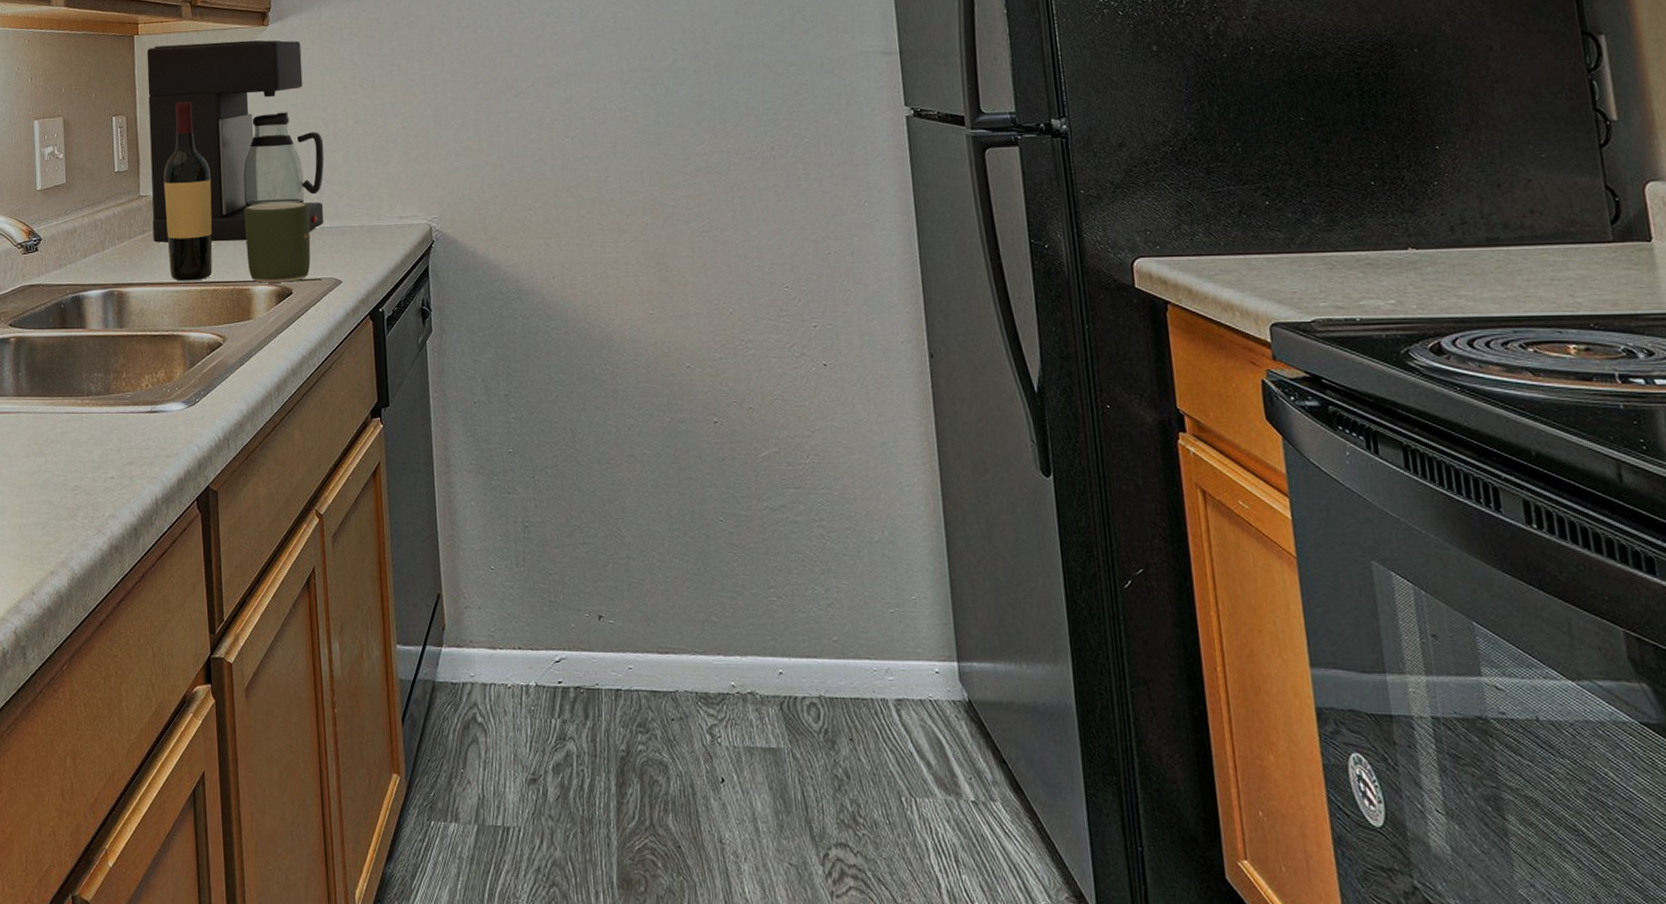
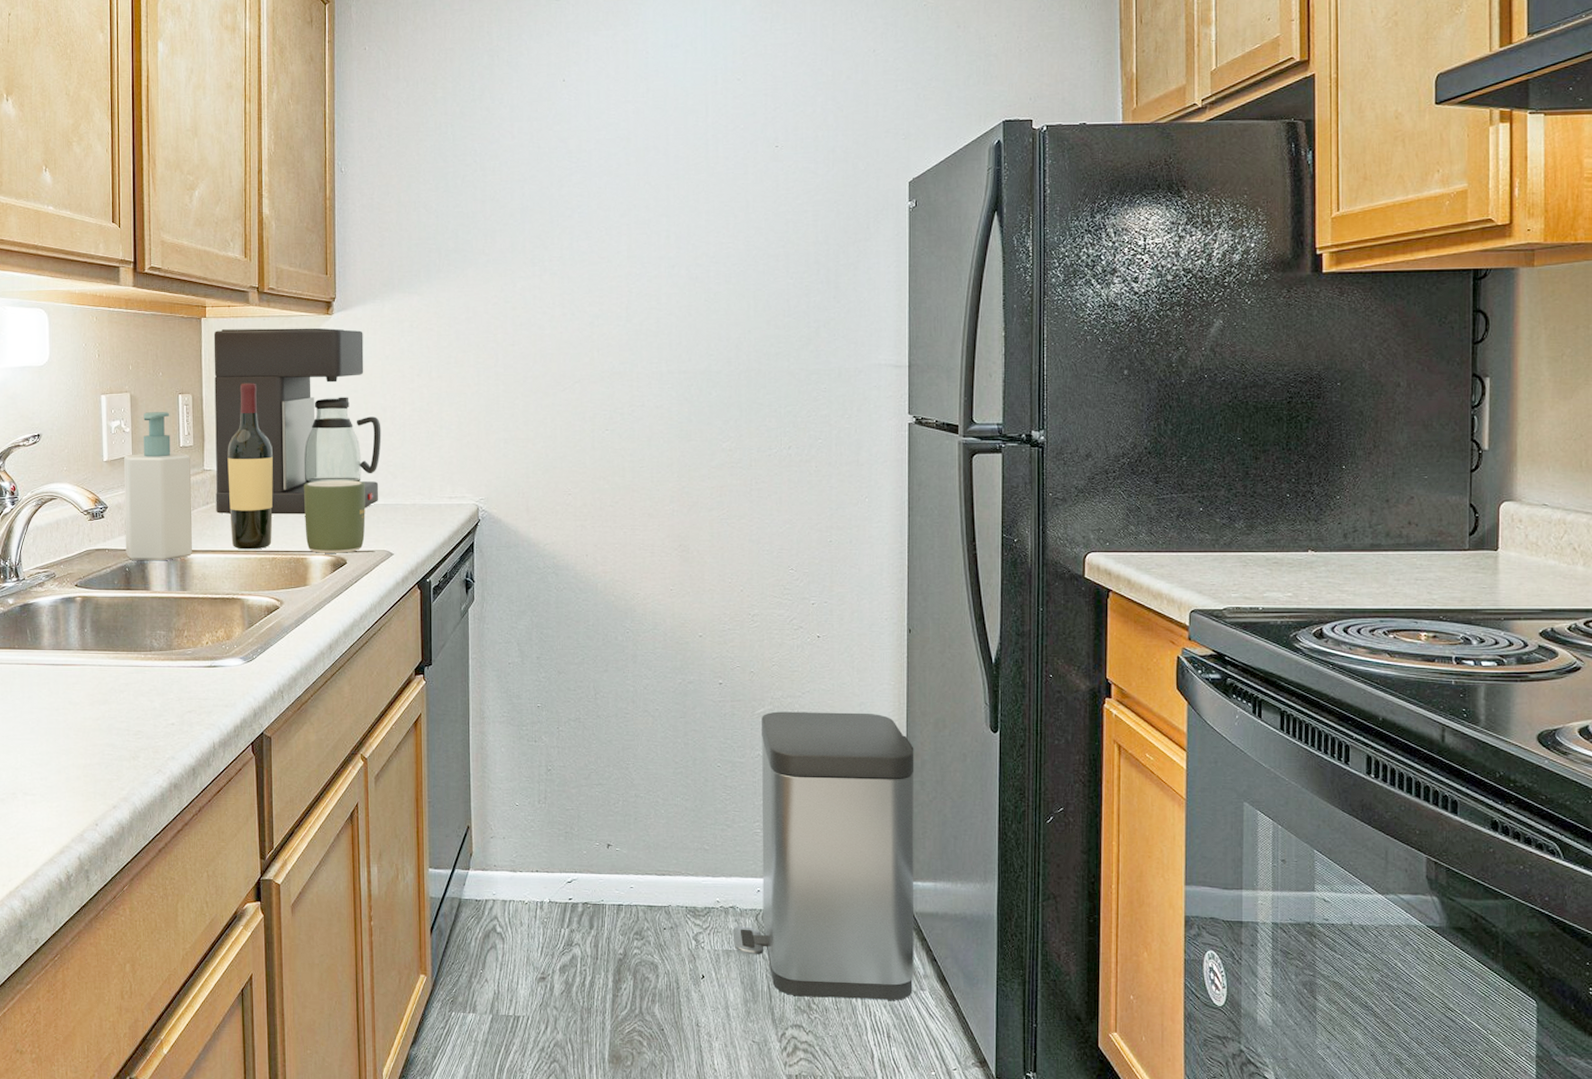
soap bottle: none [57,135,129,297] -> present [123,412,192,561]
pedal bin: none [753,454,981,814] -> present [732,711,915,1000]

